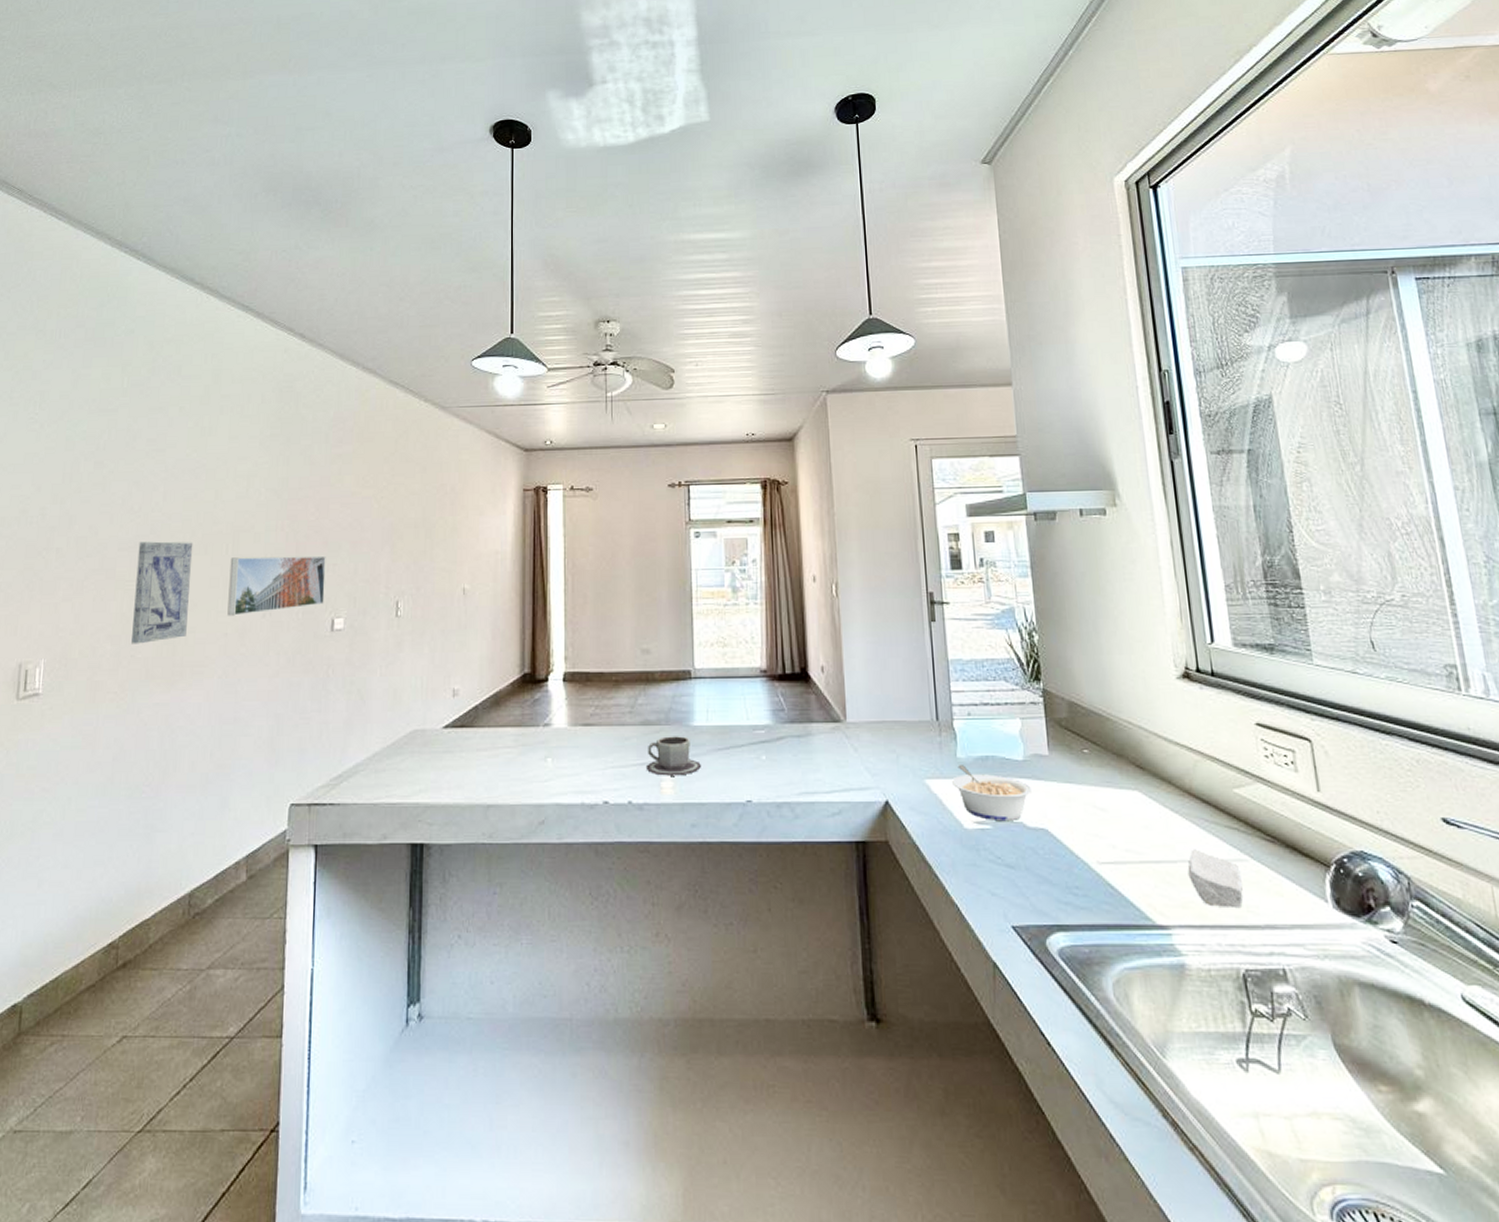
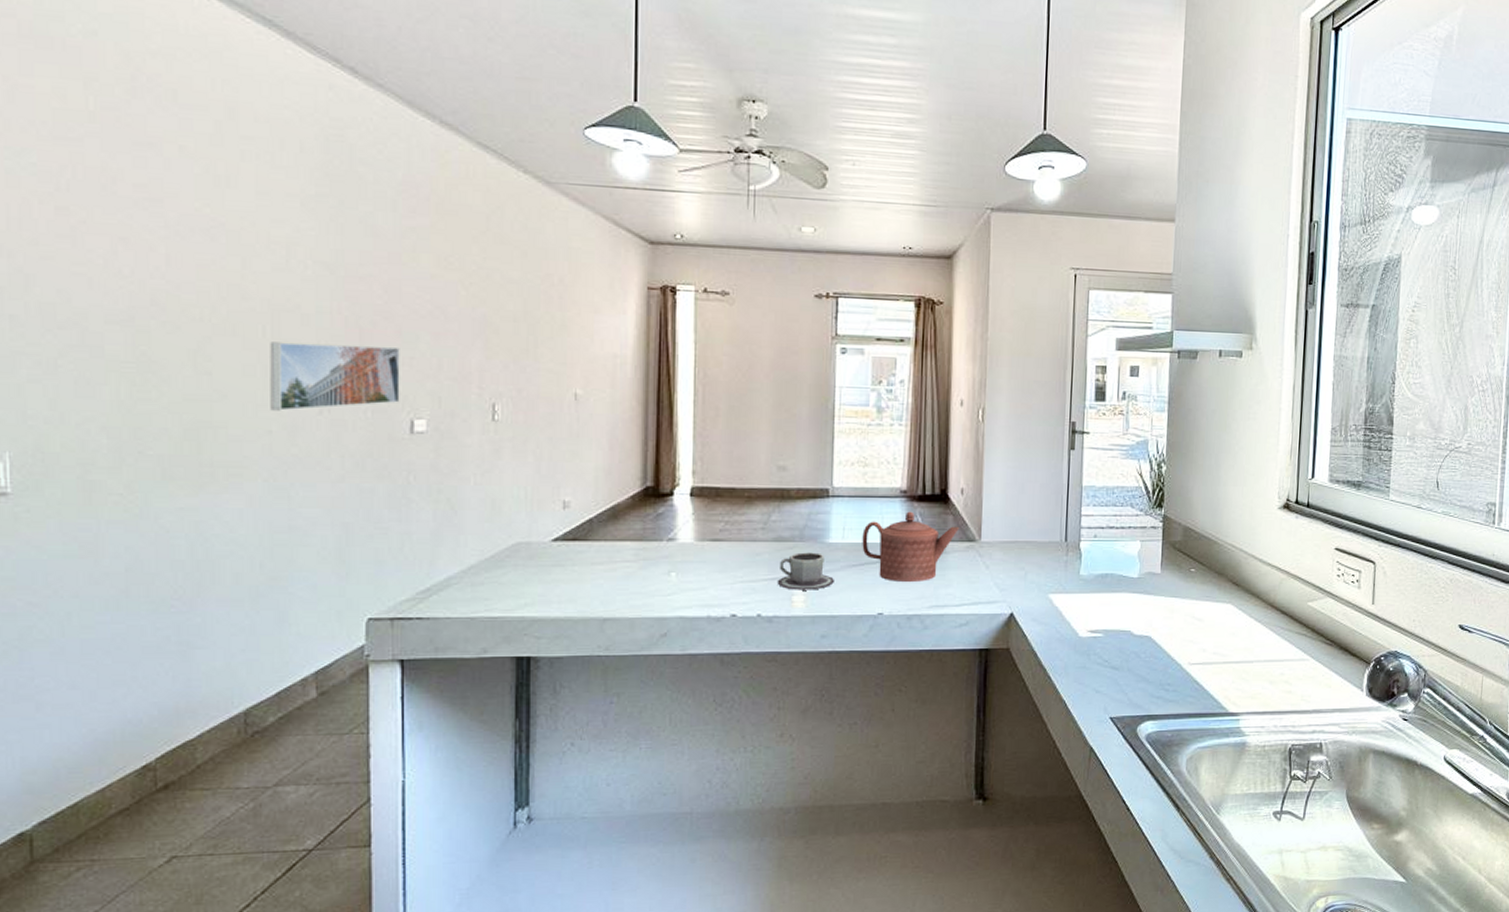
wall art: present [131,541,193,644] -> none [135,314,216,439]
teapot: none [726,691,822,768] -> present [862,511,959,583]
legume: present [952,765,1033,820] -> none [1073,581,1143,629]
soap bar: present [1187,849,1244,909] -> none [1260,651,1303,698]

